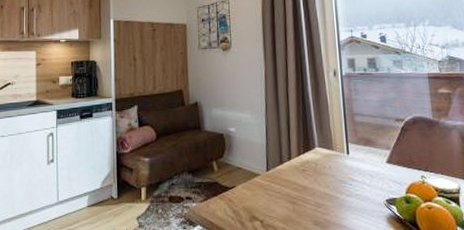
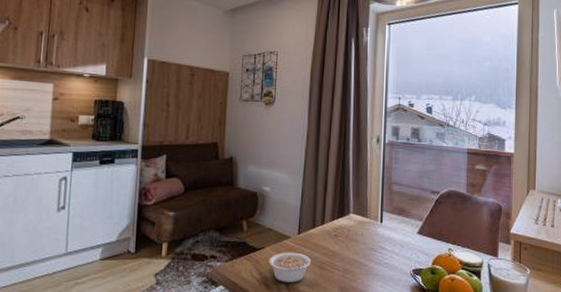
legume: none [241,189,292,219] -> present [269,252,321,282]

